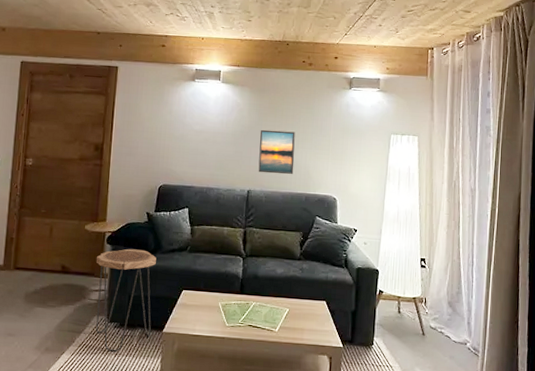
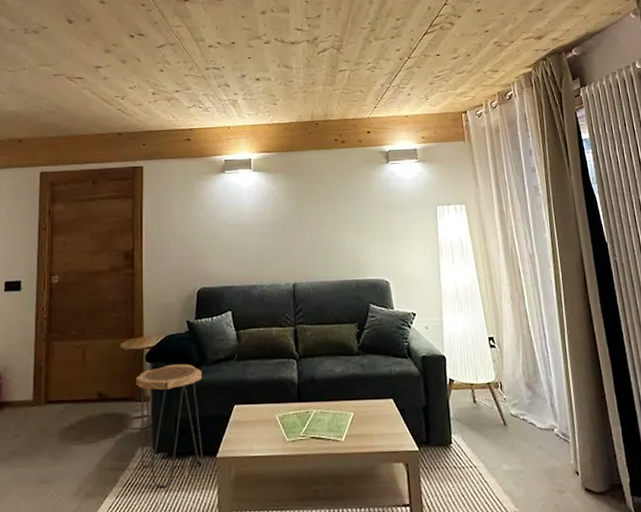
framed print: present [258,129,295,174] -> none [299,214,340,263]

